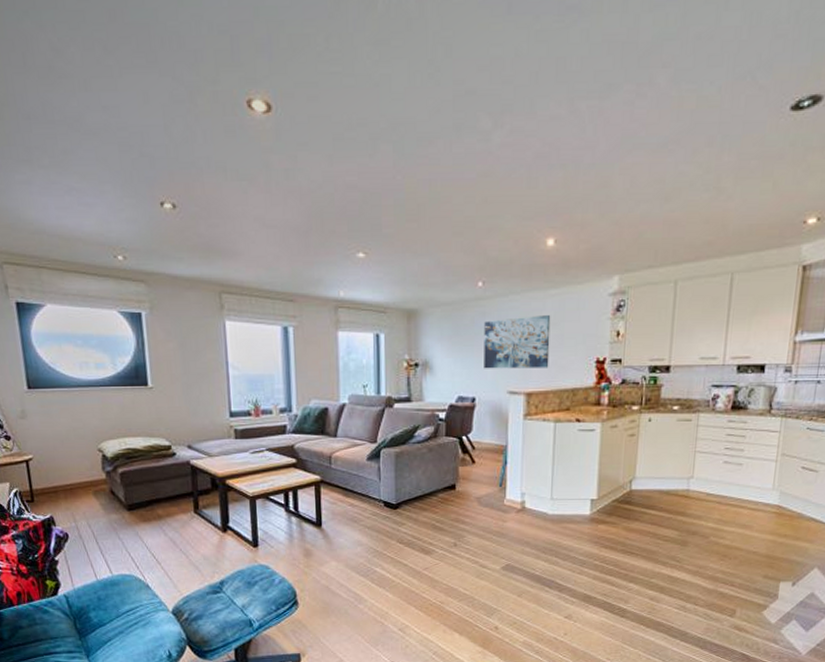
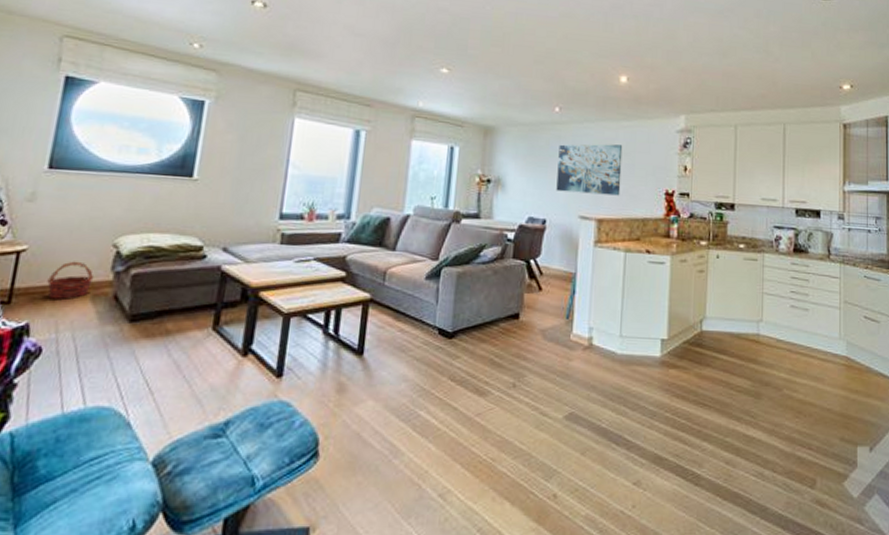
basket: none [56,465,91,496] -> present [47,261,94,299]

